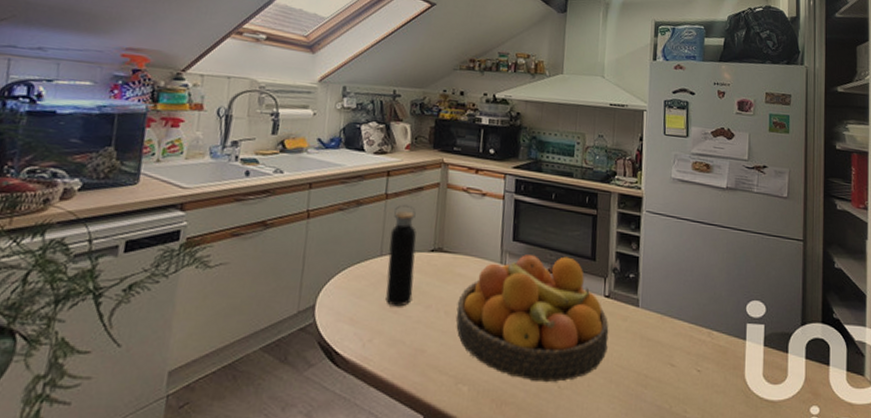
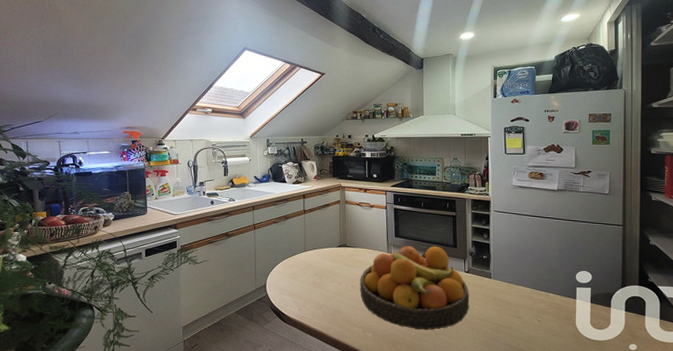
water bottle: present [385,204,417,307] -> none [309,216,329,284]

